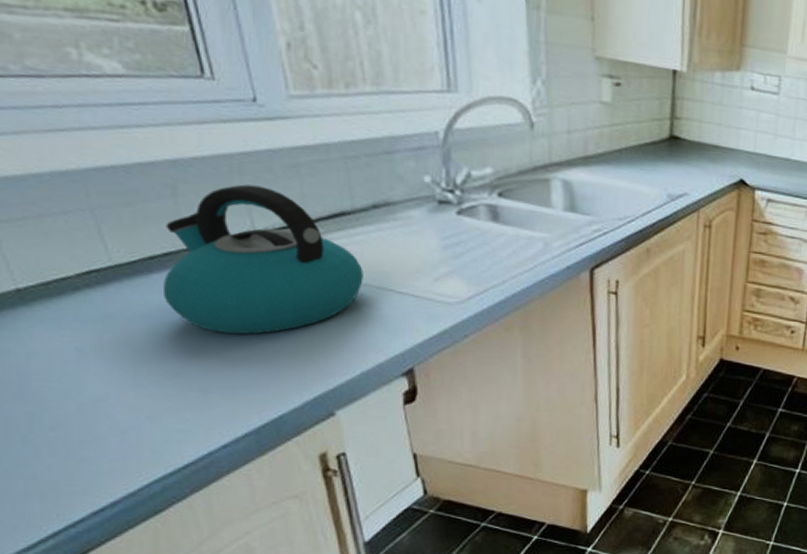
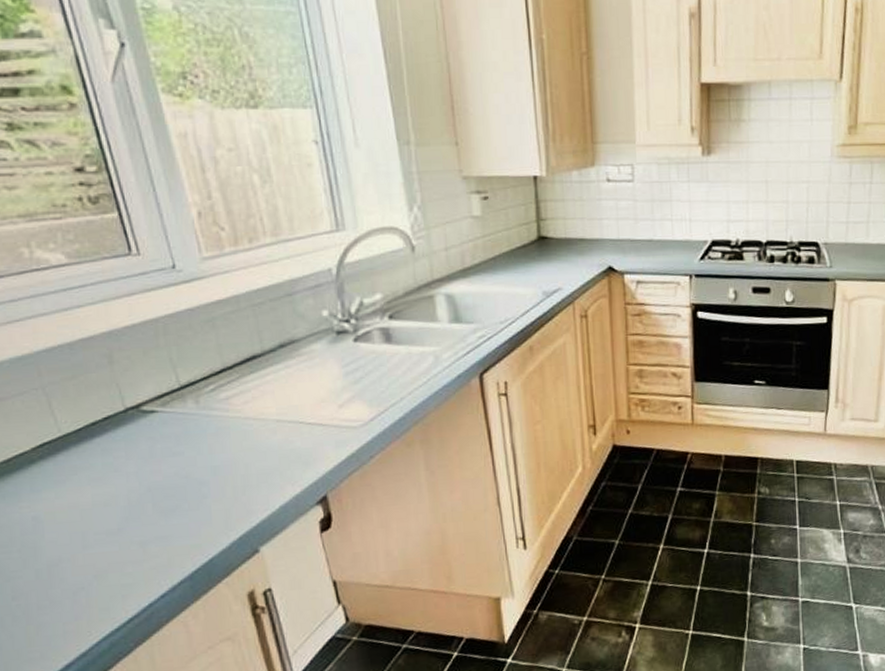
kettle: present [162,184,363,335] -> none [104,343,276,486]

